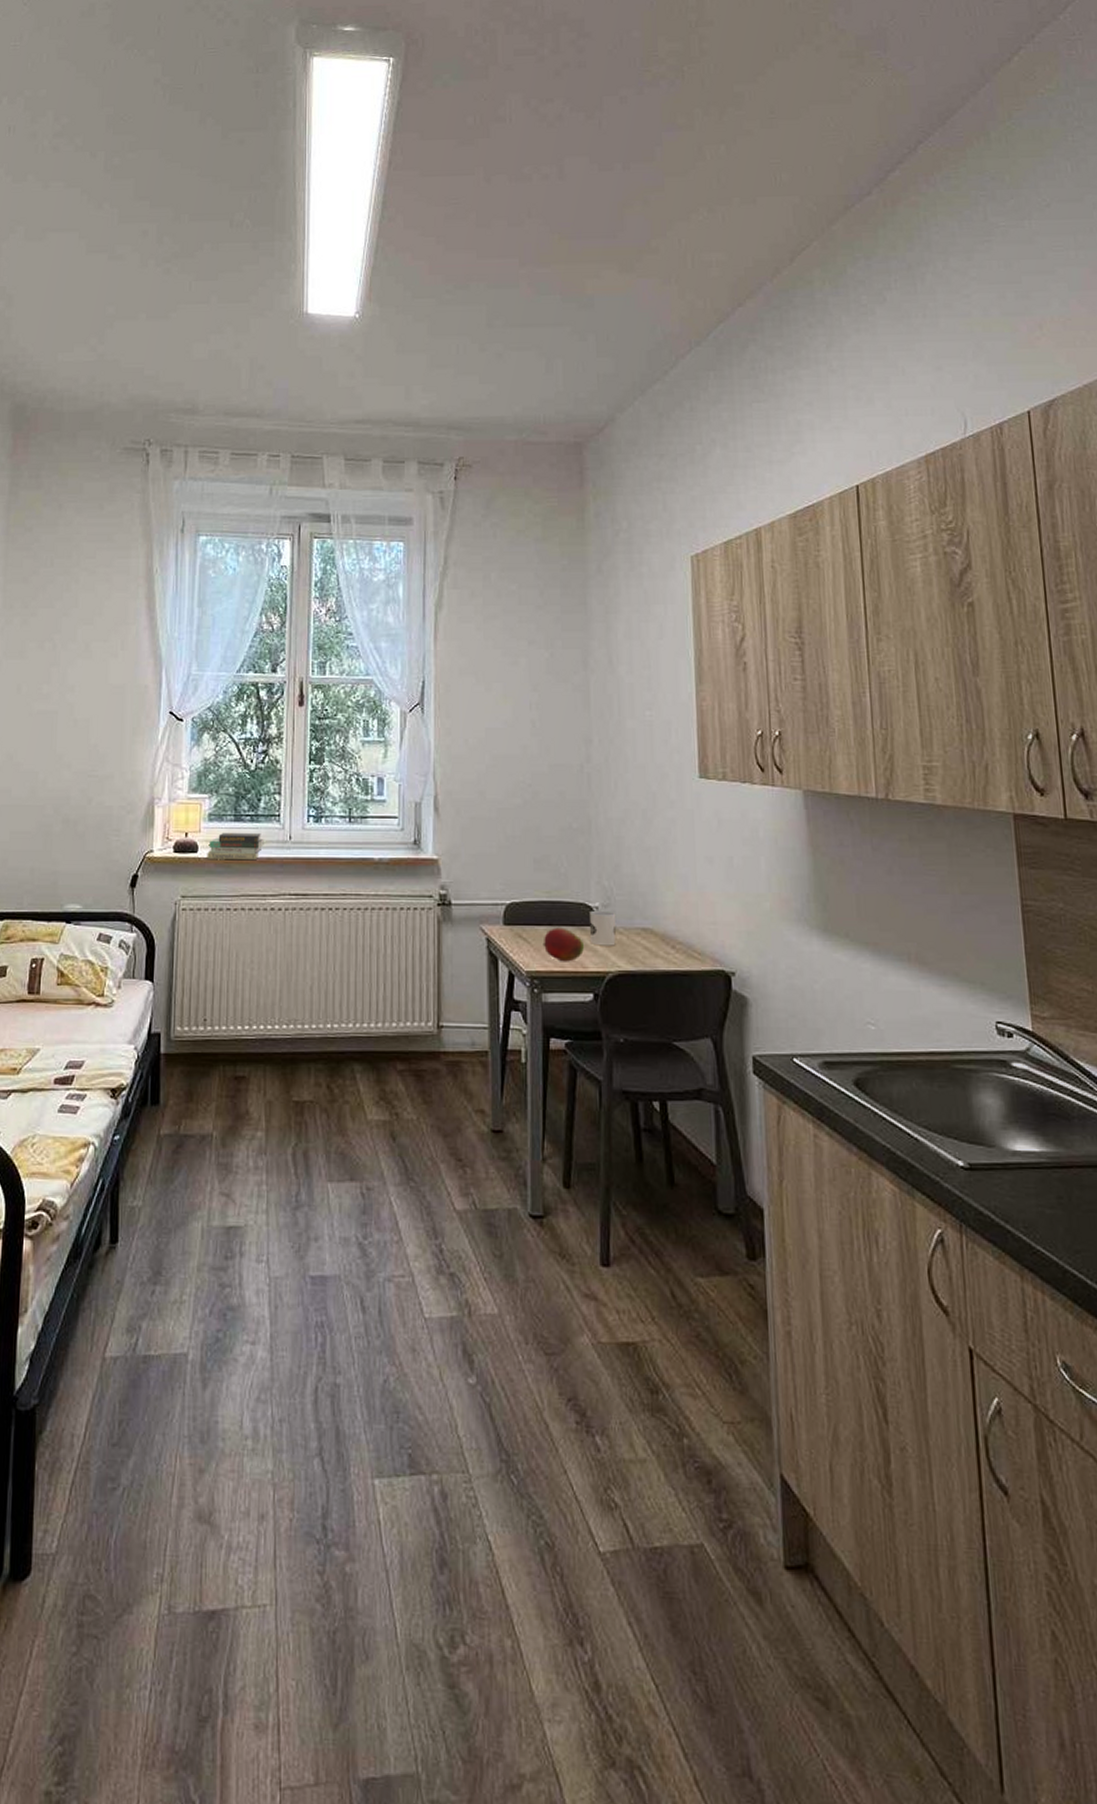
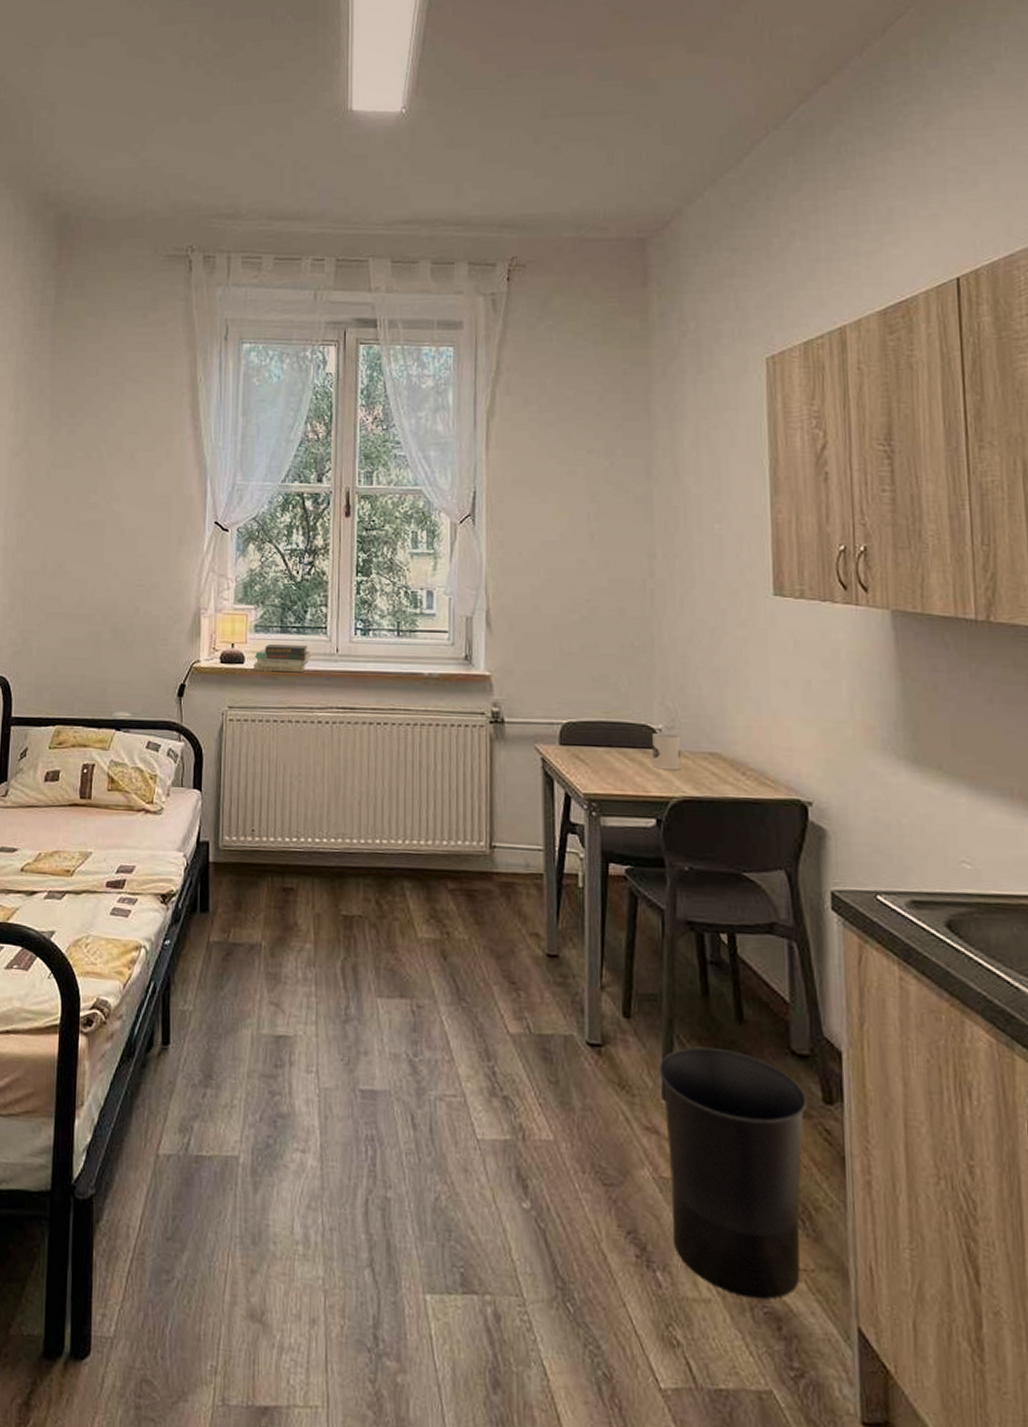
fruit: present [543,927,585,962] -> none [601,749,647,786]
waste bin: none [597,1213,732,1455] -> present [659,1047,807,1300]

